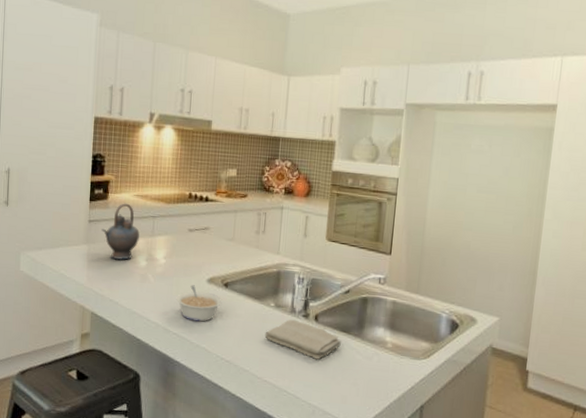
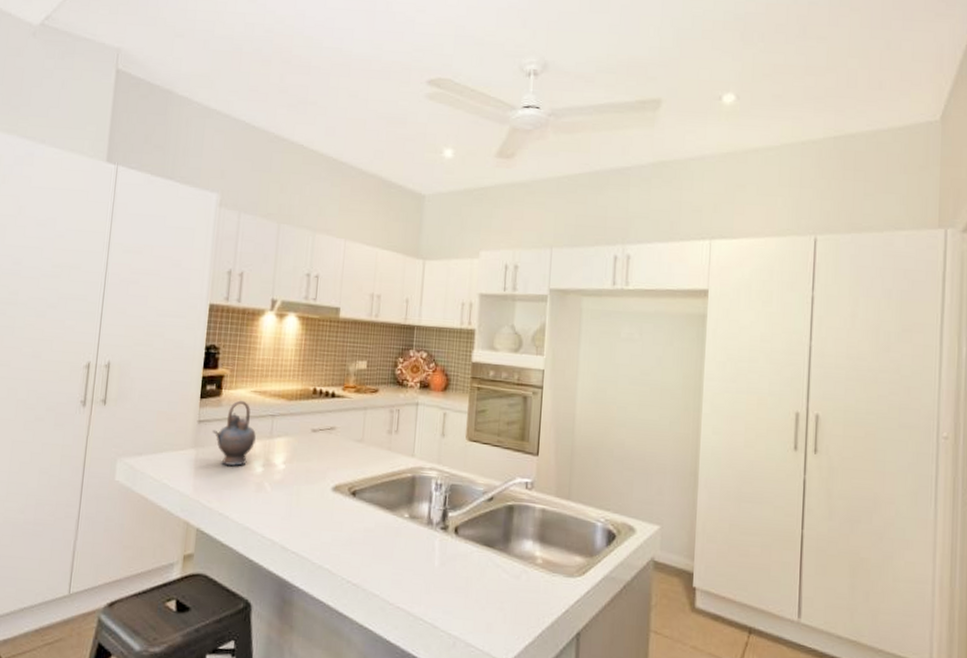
legume: present [176,285,222,322] -> none [296,494,349,538]
washcloth: present [264,319,341,360] -> none [397,532,485,580]

